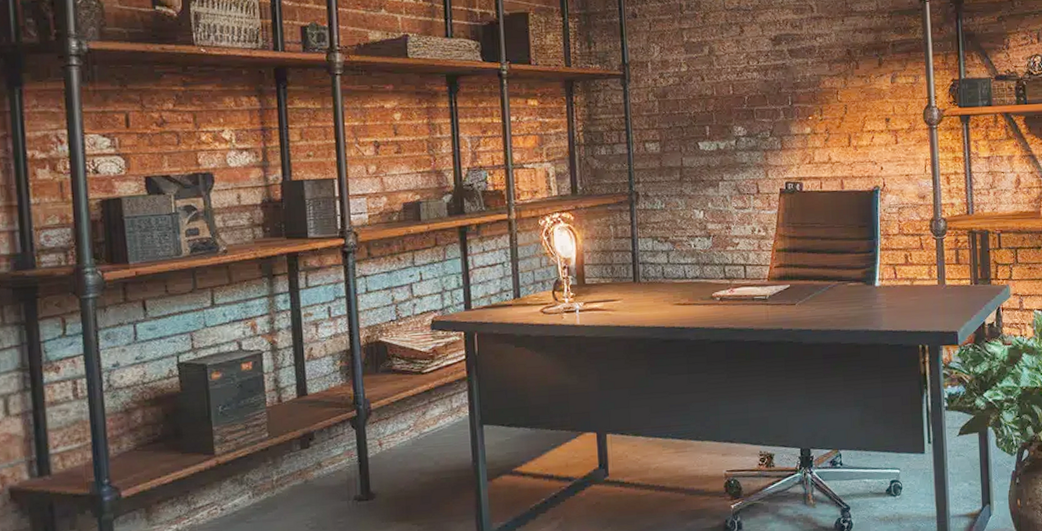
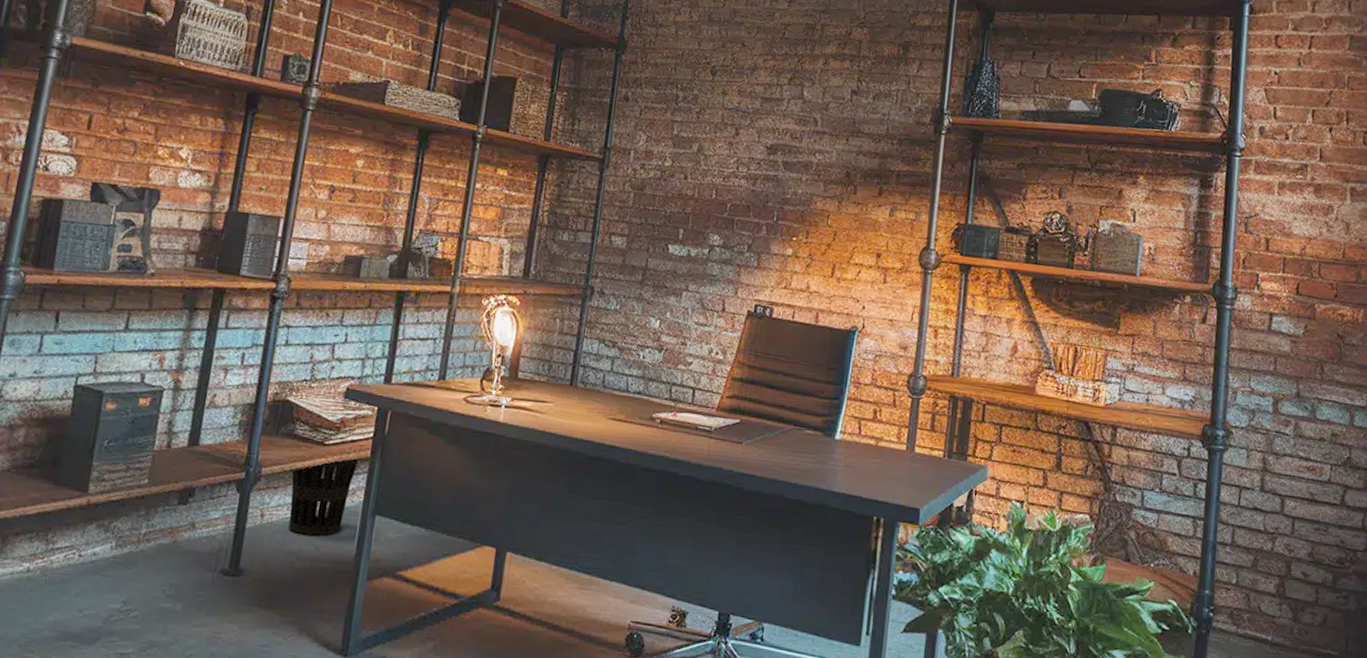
wastebasket: none [399,378,458,454] -> present [288,457,360,536]

